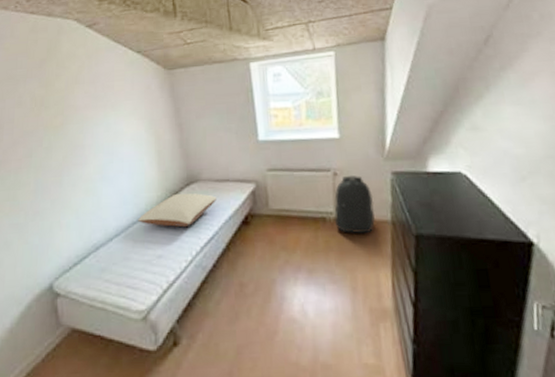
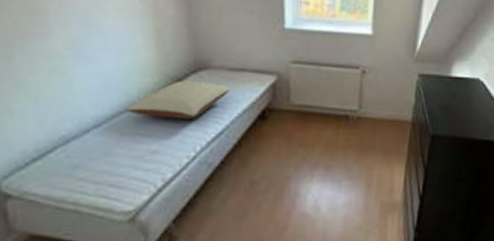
backpack: present [334,176,375,234] -> none [357,75,398,133]

